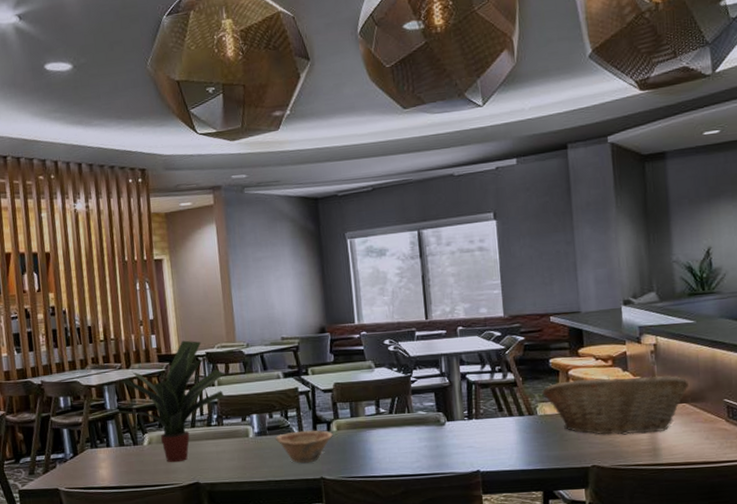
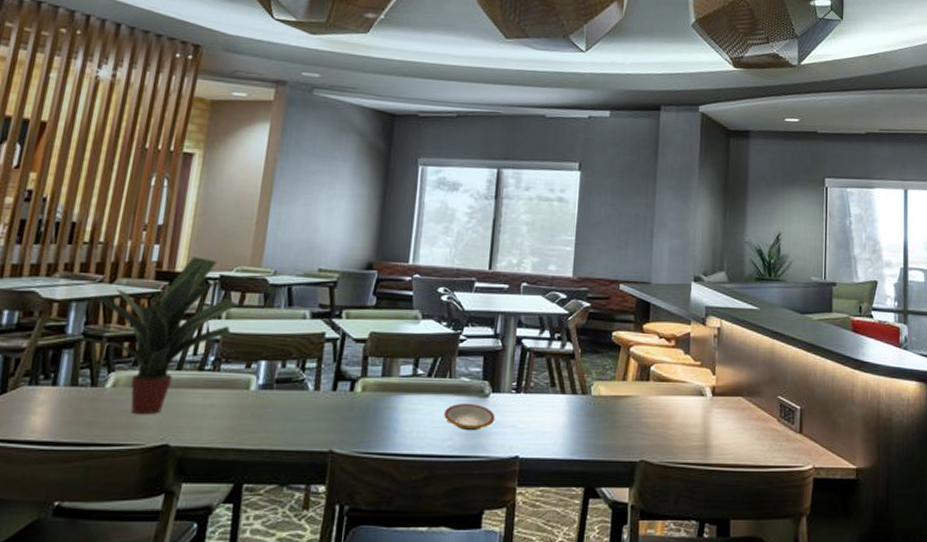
dish: present [276,430,333,464] -> none [283,388,356,431]
plate: none [409,431,454,454] -> present [444,403,496,431]
fruit basket: present [542,375,690,435] -> none [600,357,747,428]

